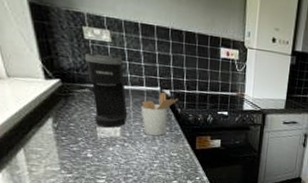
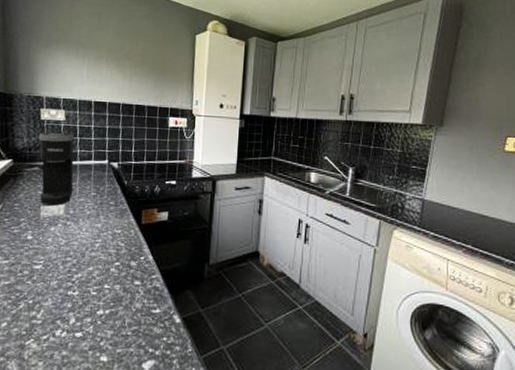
utensil holder: present [141,92,178,136] -> none [87,164,125,212]

